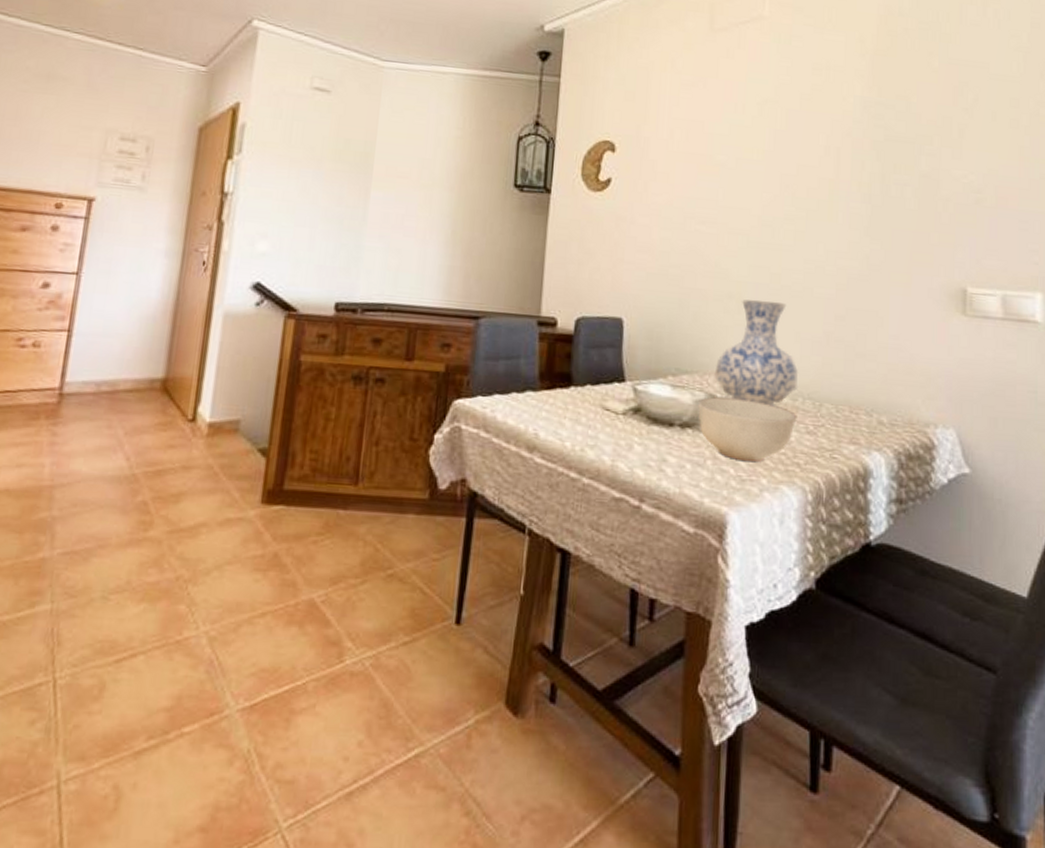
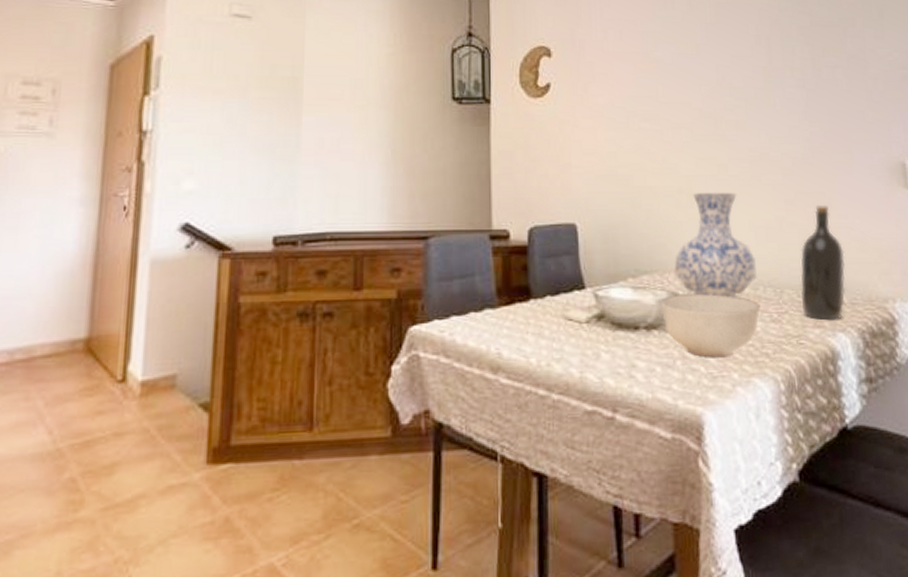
wine bottle: none [839,324,890,439] -> present [800,206,845,321]

